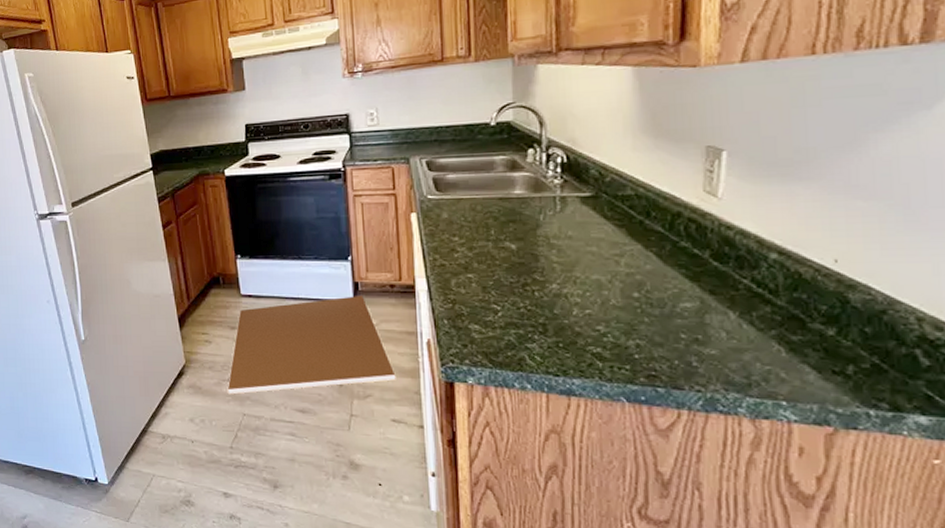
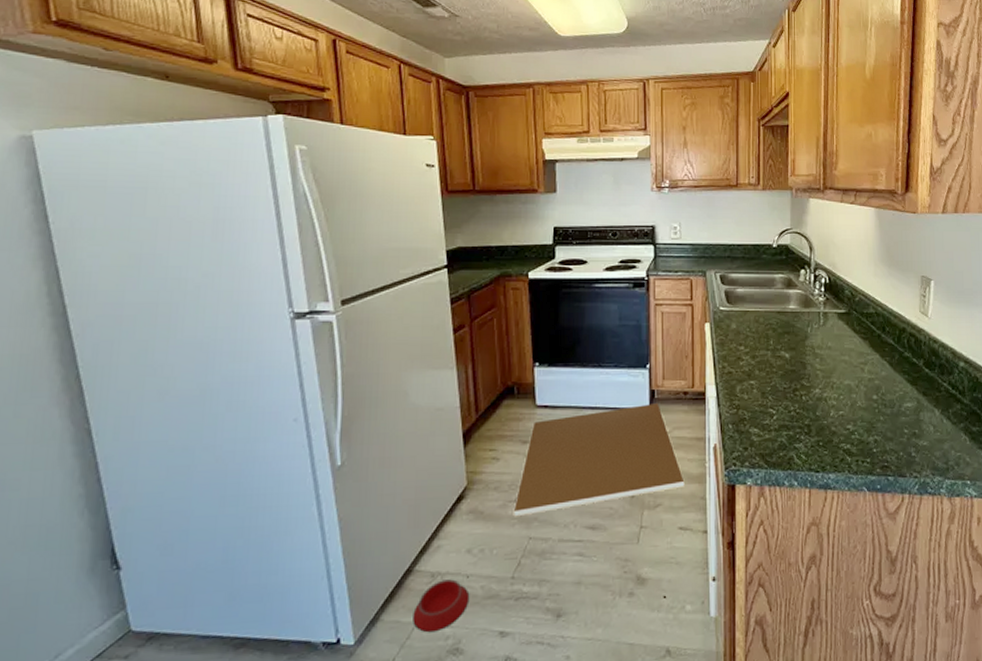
pet bowl: none [151,442,196,483] -> present [413,579,470,632]

